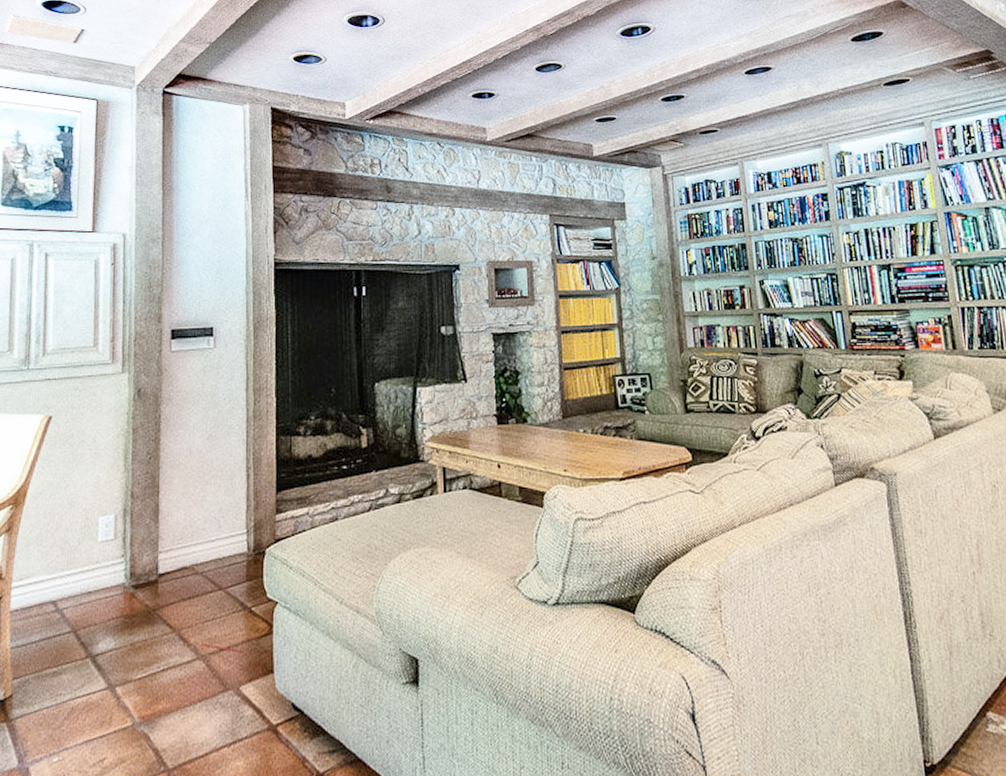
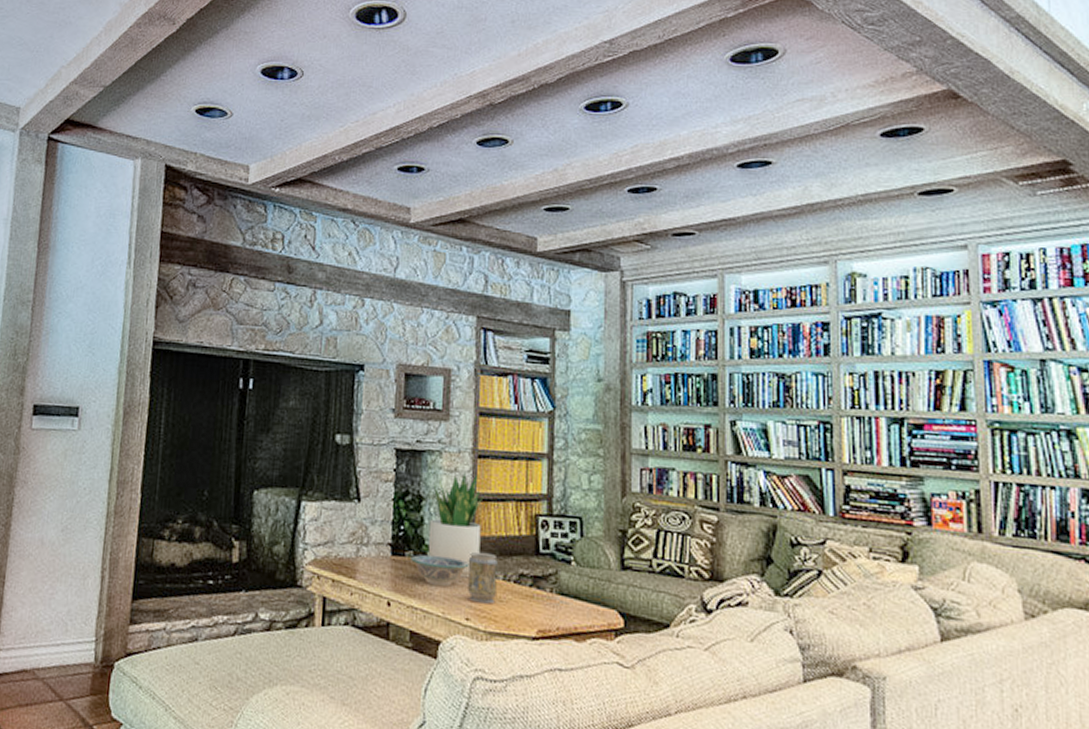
bowl: none [514,419,563,446] -> present [411,554,469,587]
planter: none [526,346,570,436] -> present [428,472,482,578]
vase: none [561,412,588,456] -> present [466,551,498,605]

